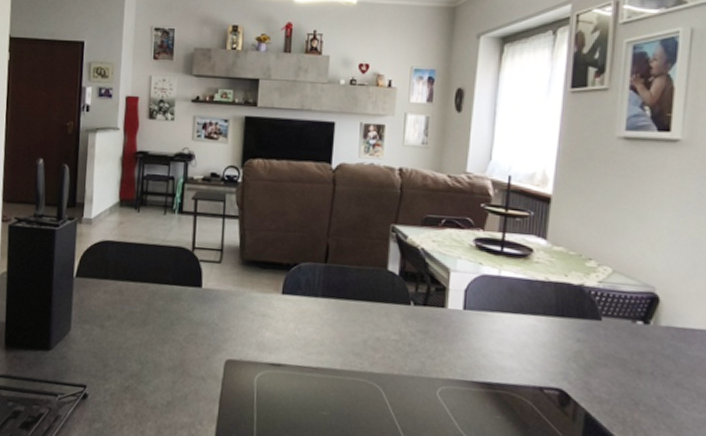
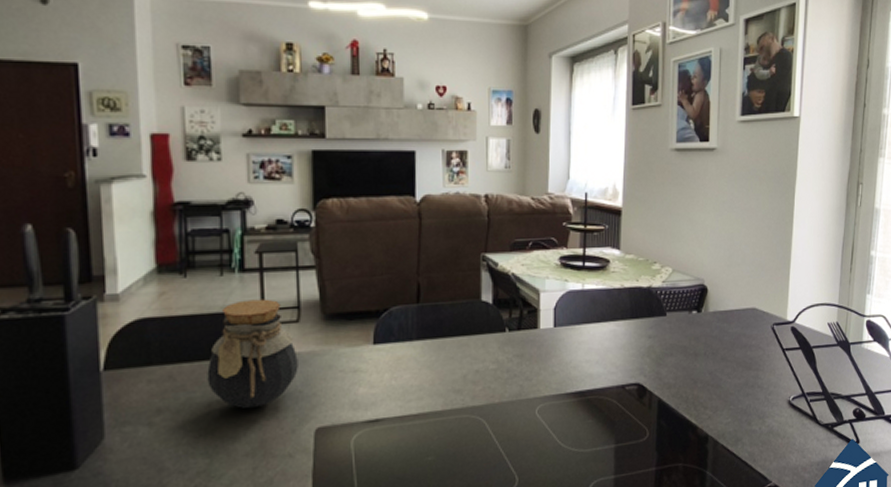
jar: none [146,237,217,331] -> present [207,299,298,409]

